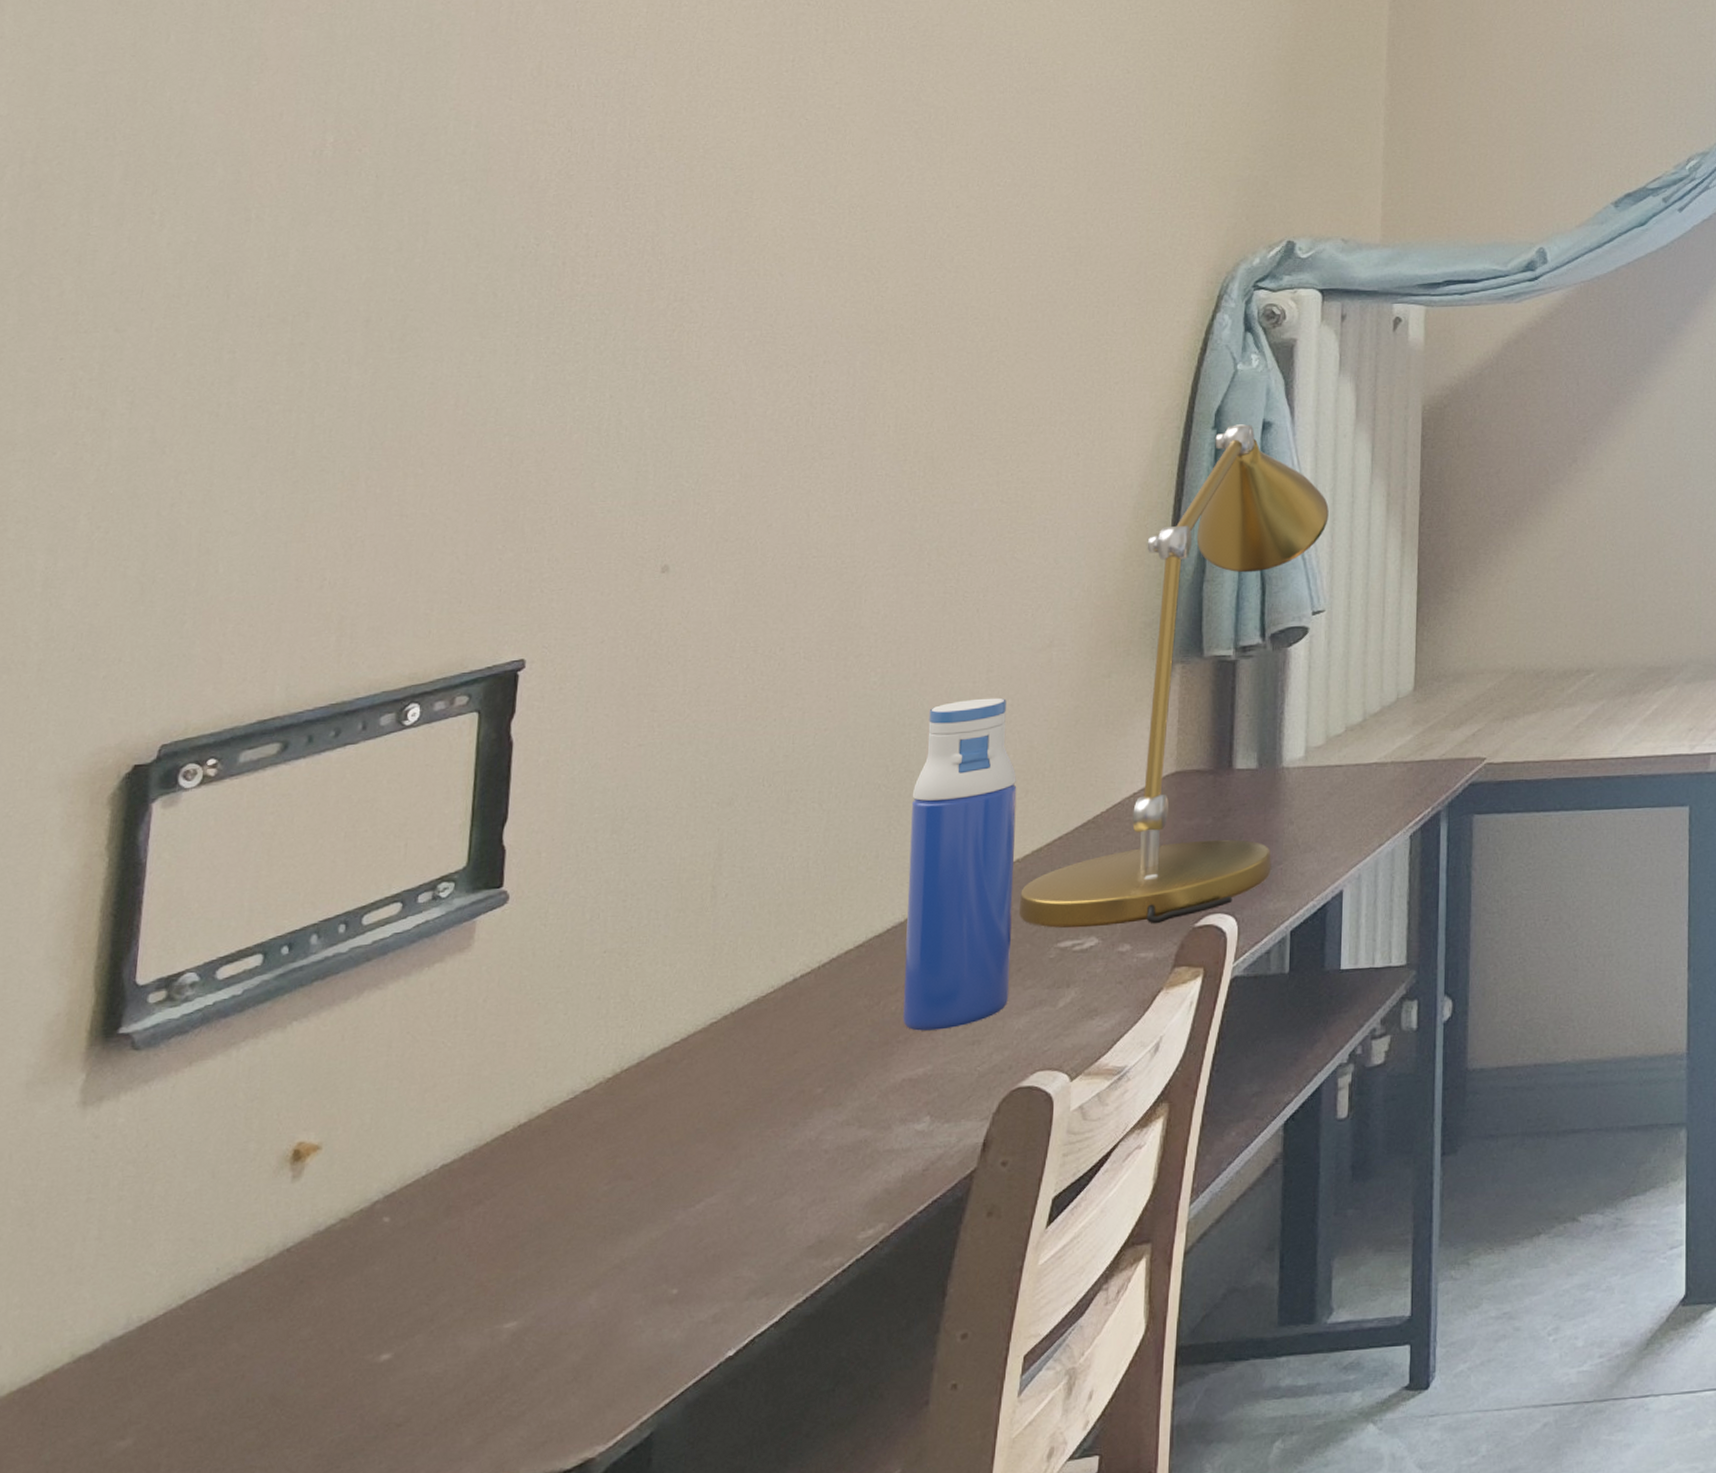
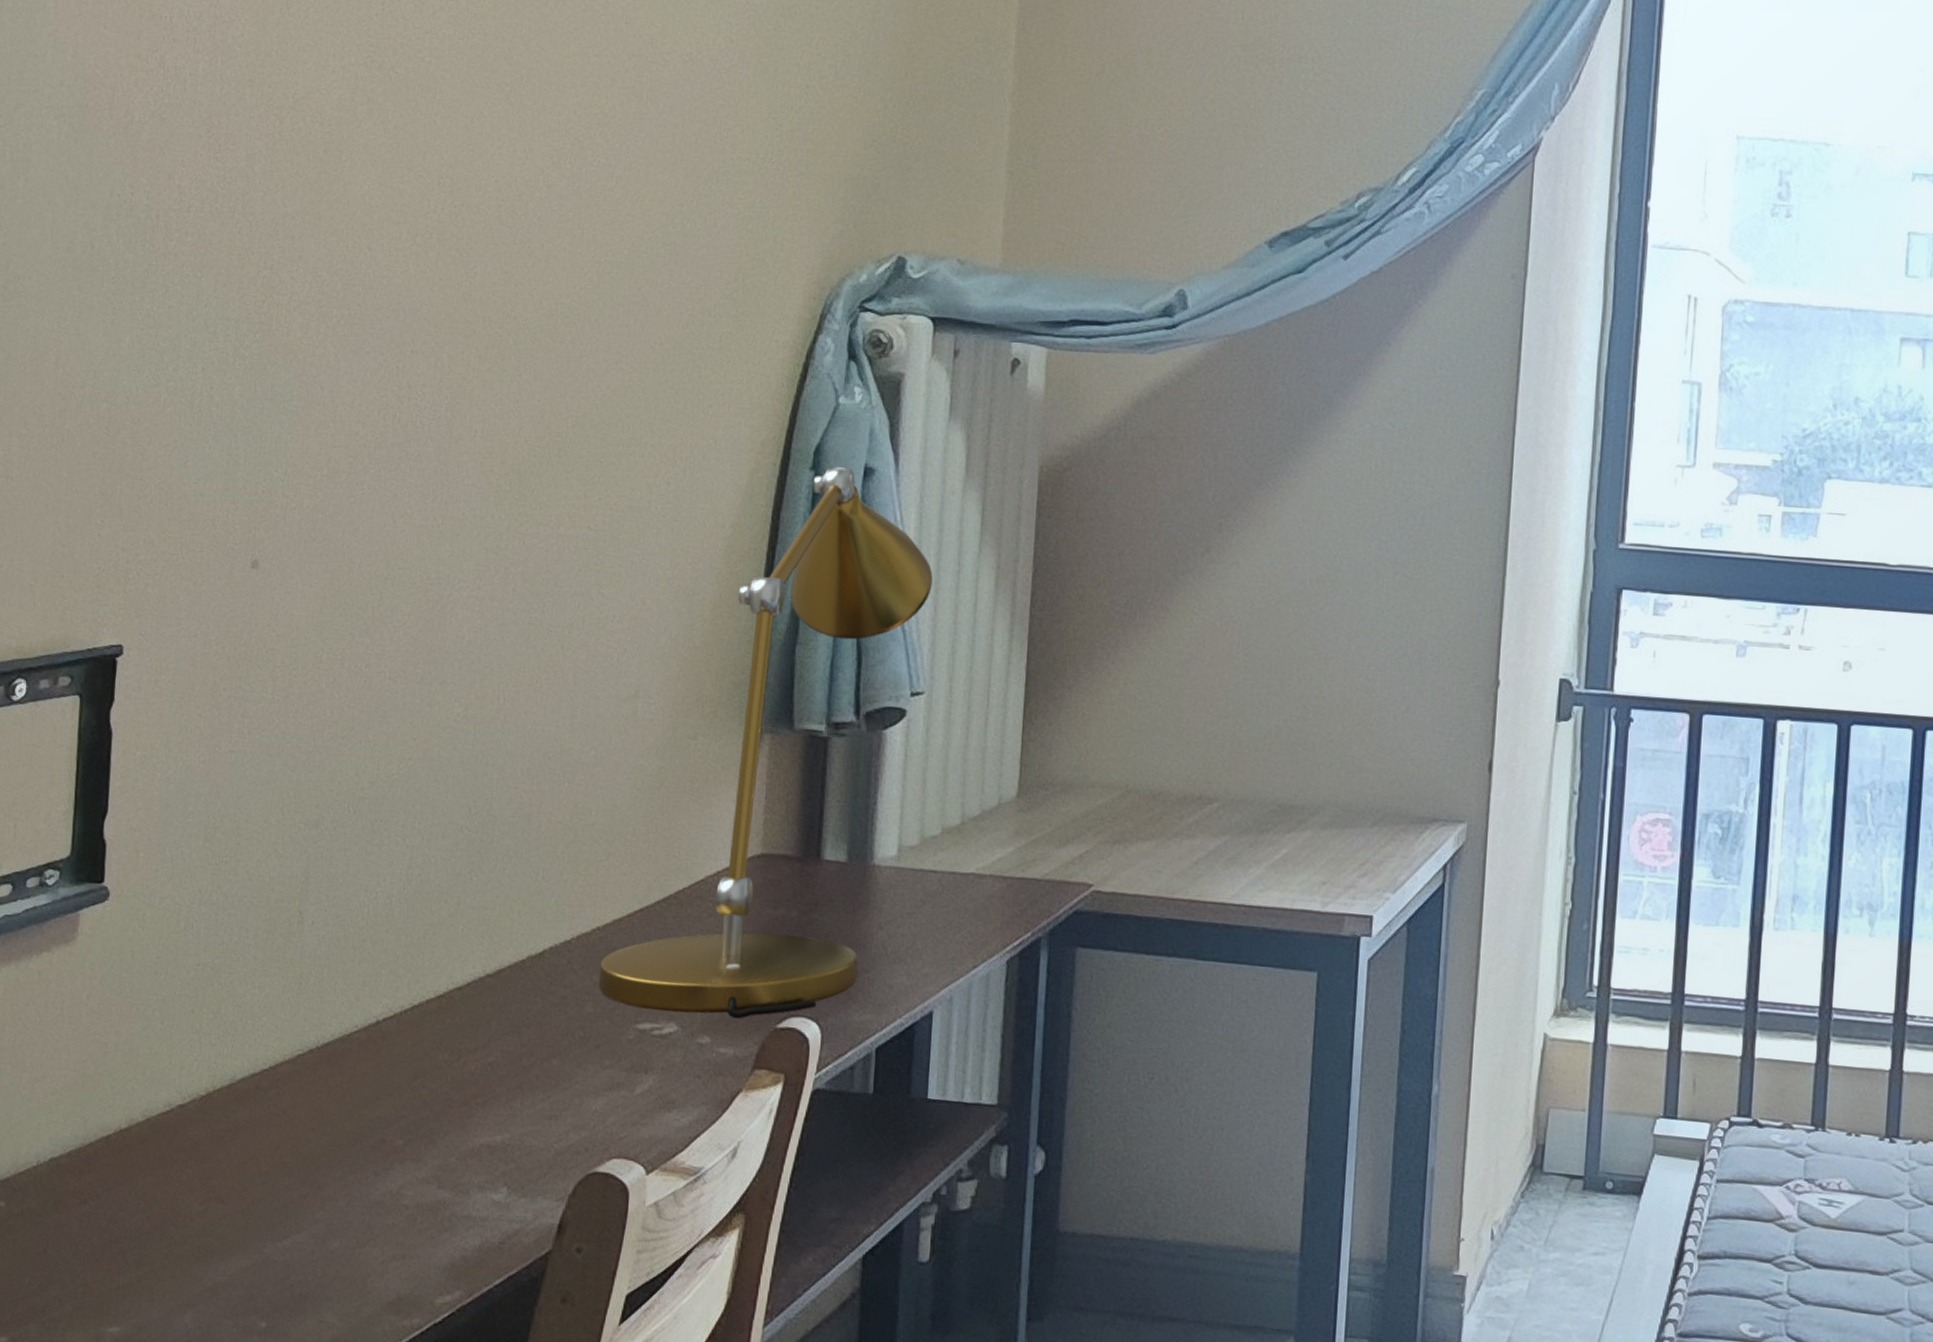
water bottle: present [903,697,1017,1031] -> none [482,745,599,1099]

